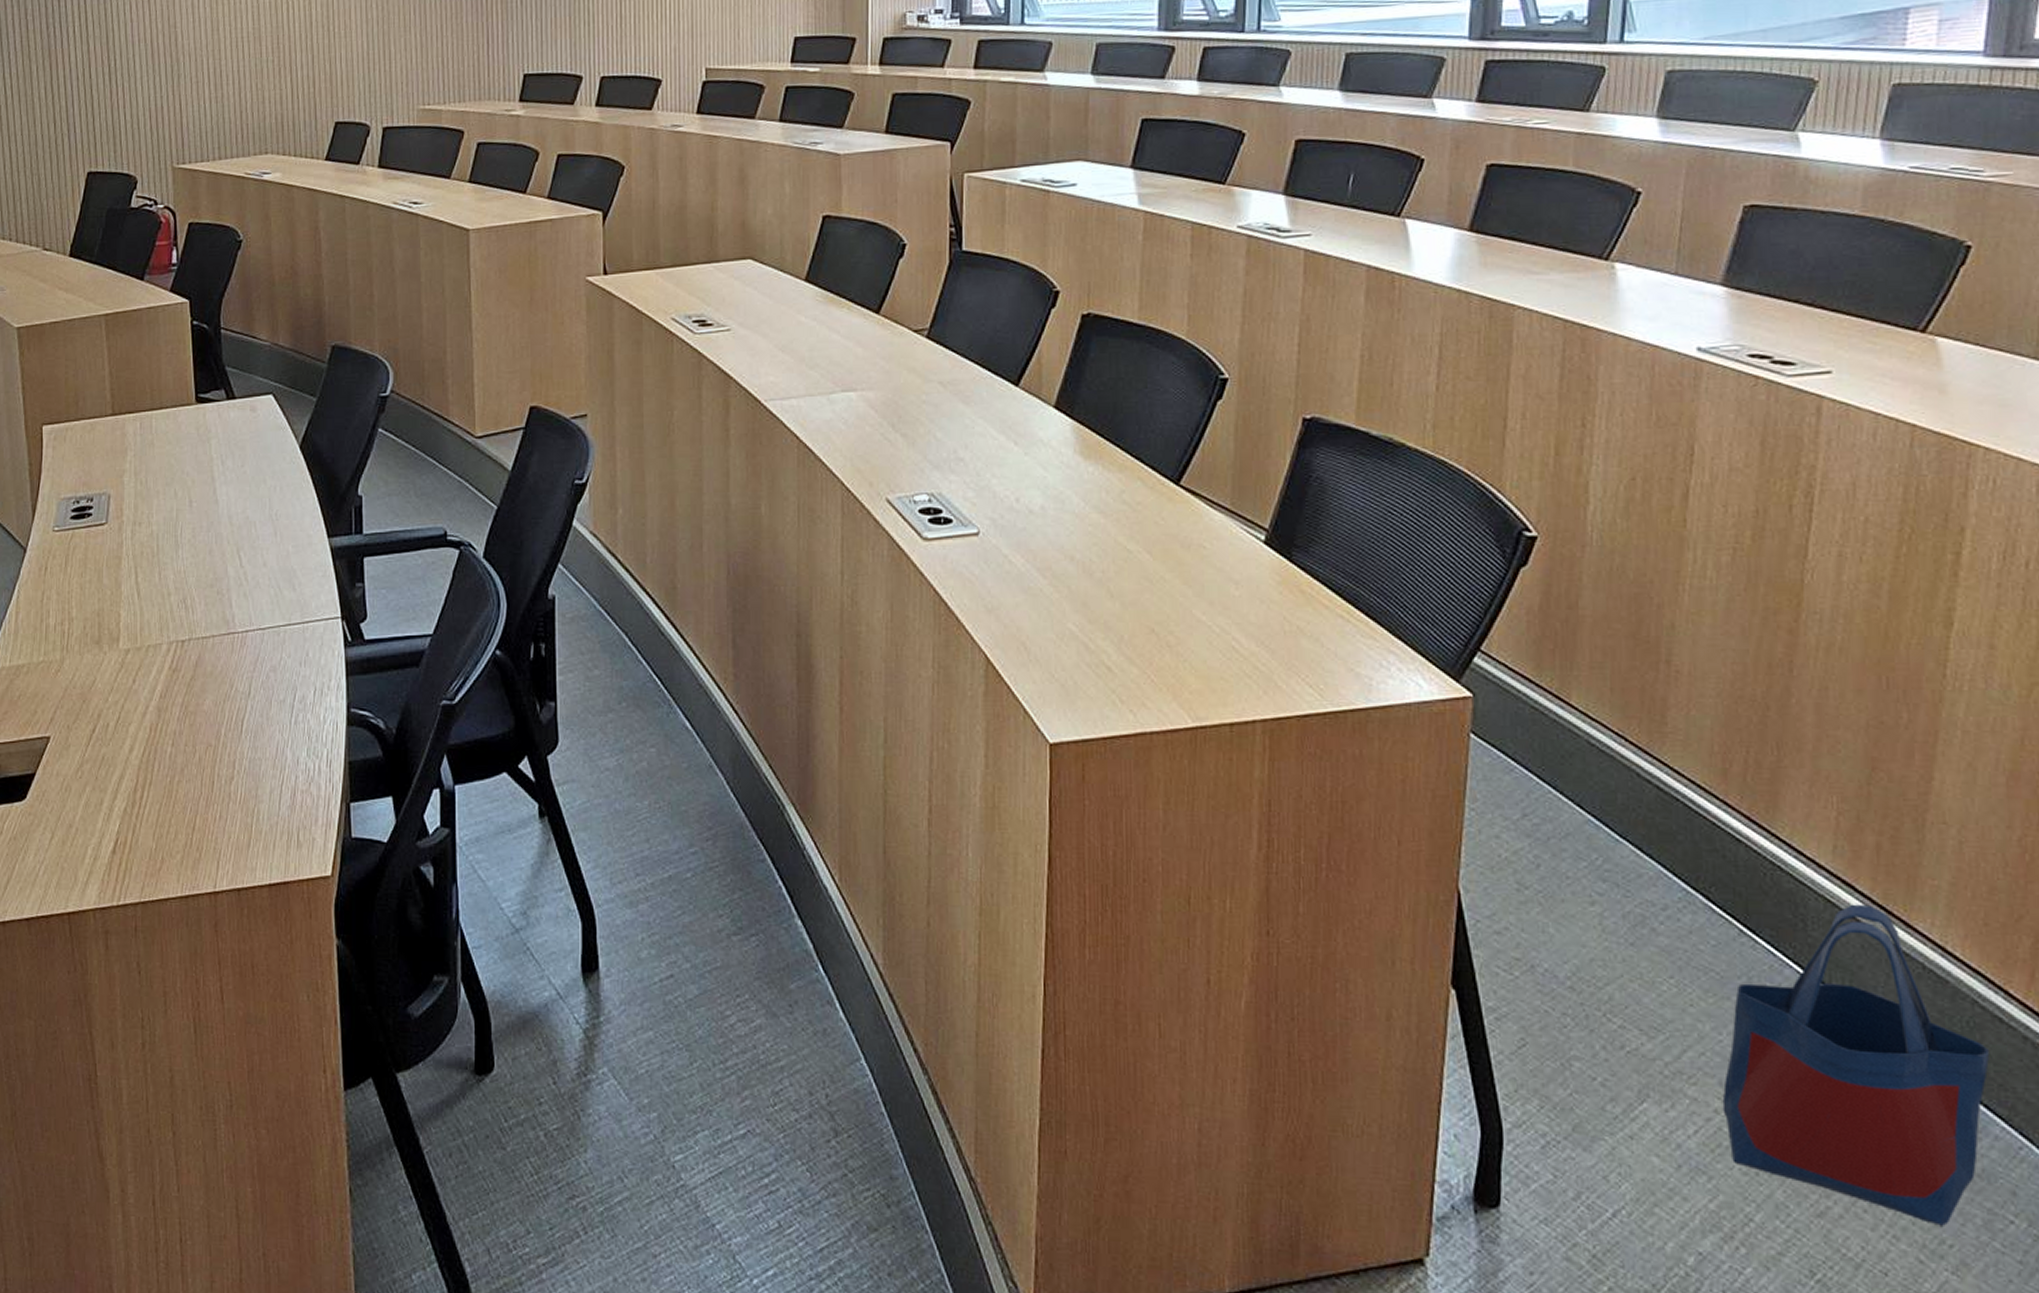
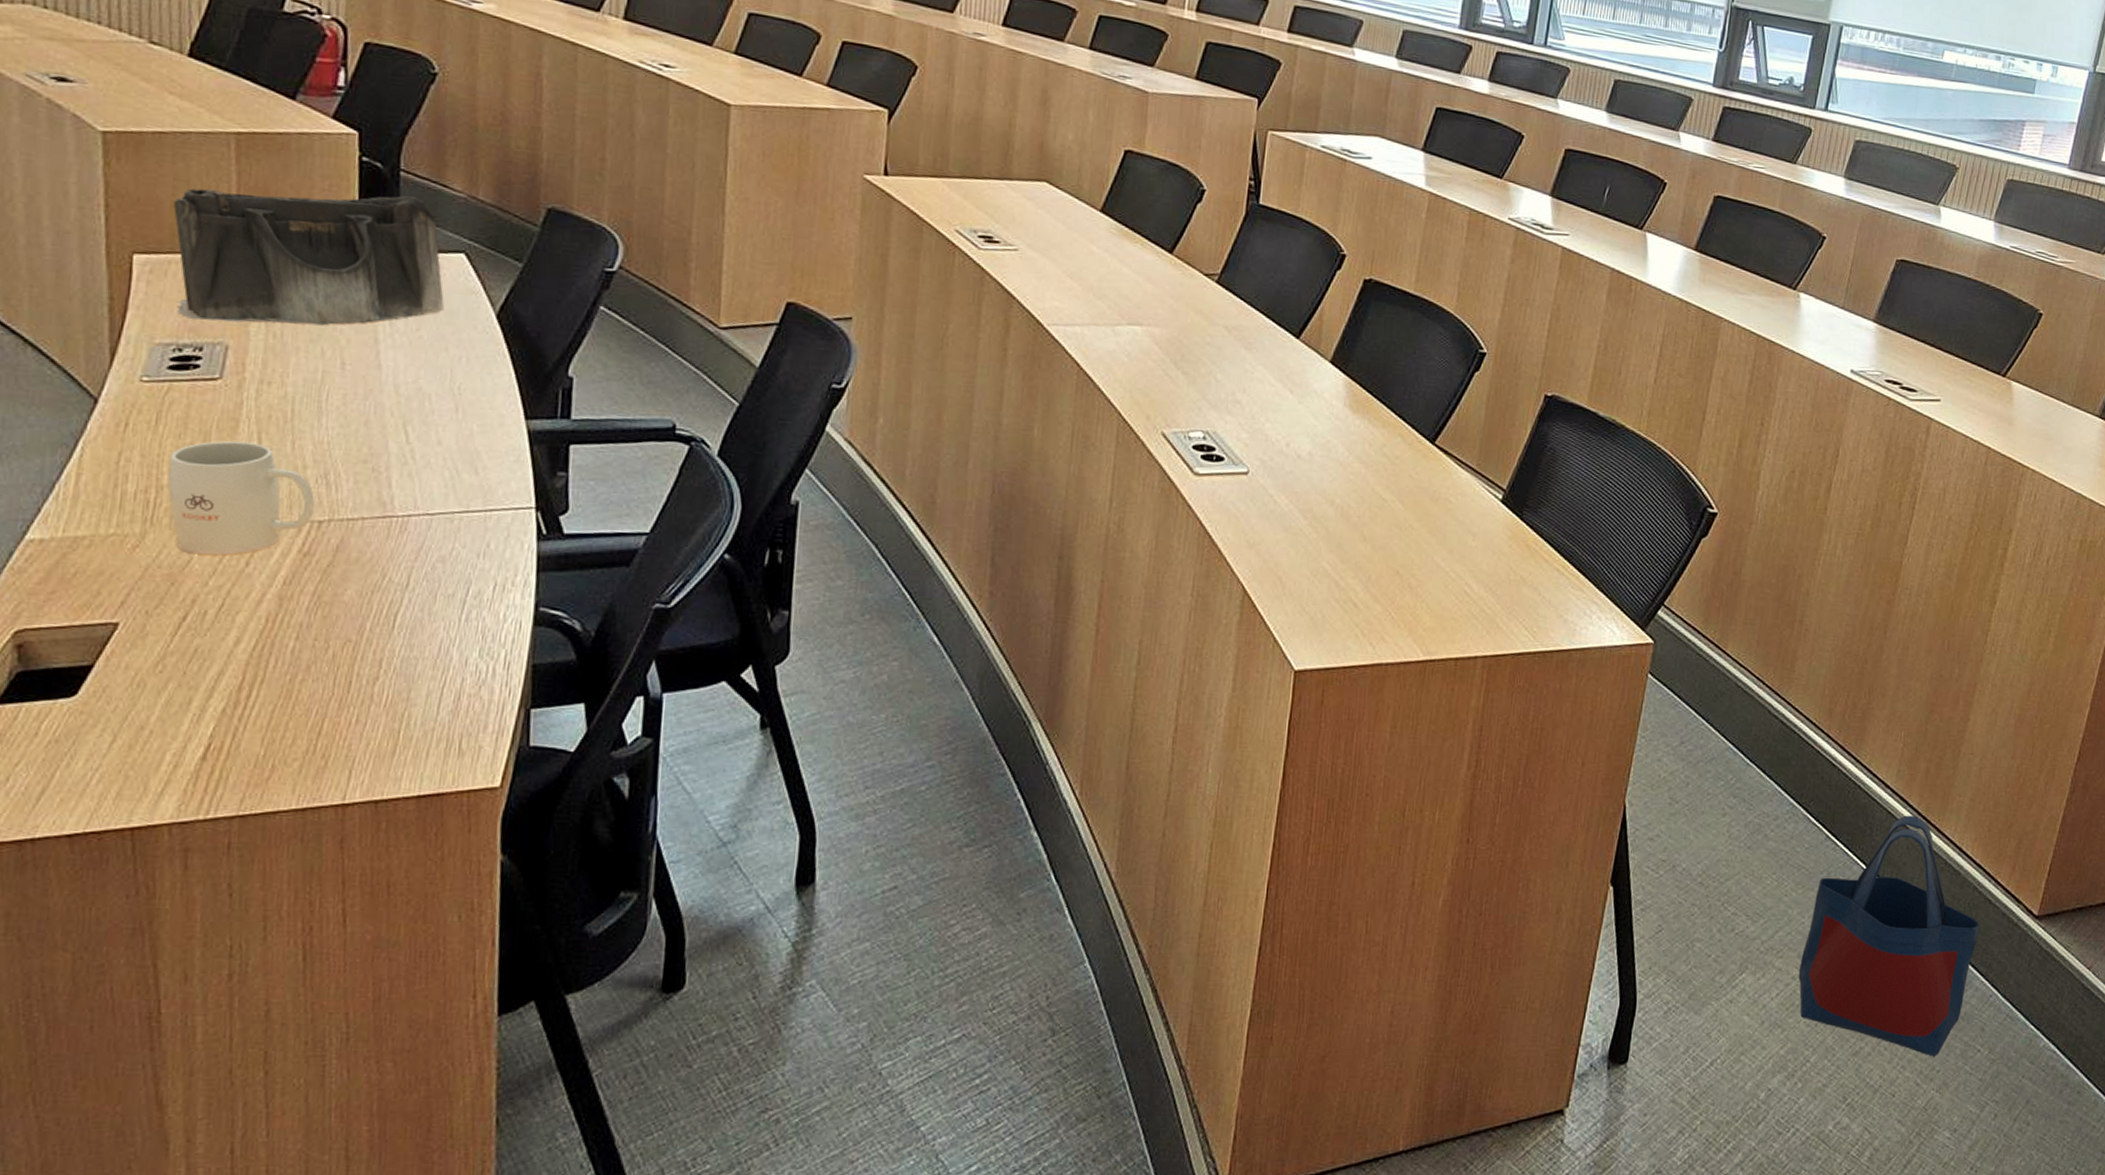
saddlebag: none [67,350,261,476] -> present [174,188,445,326]
mug: none [76,576,178,675] -> present [167,441,315,556]

